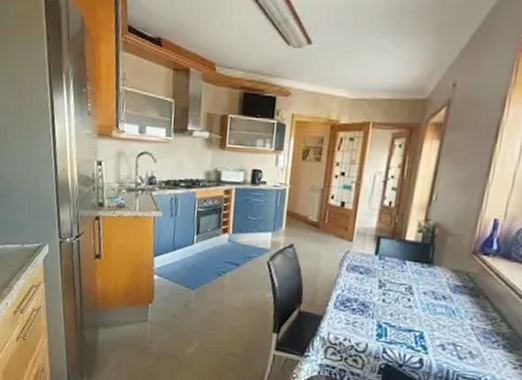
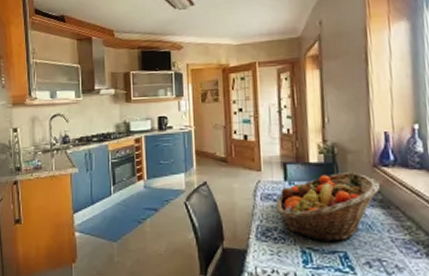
fruit basket: none [361,254,476,321] -> present [276,172,381,243]

